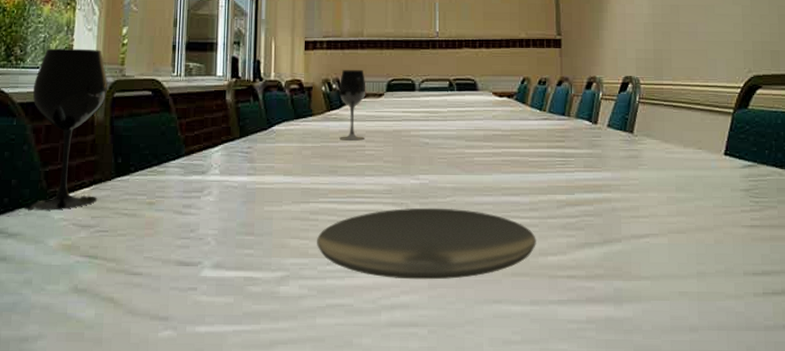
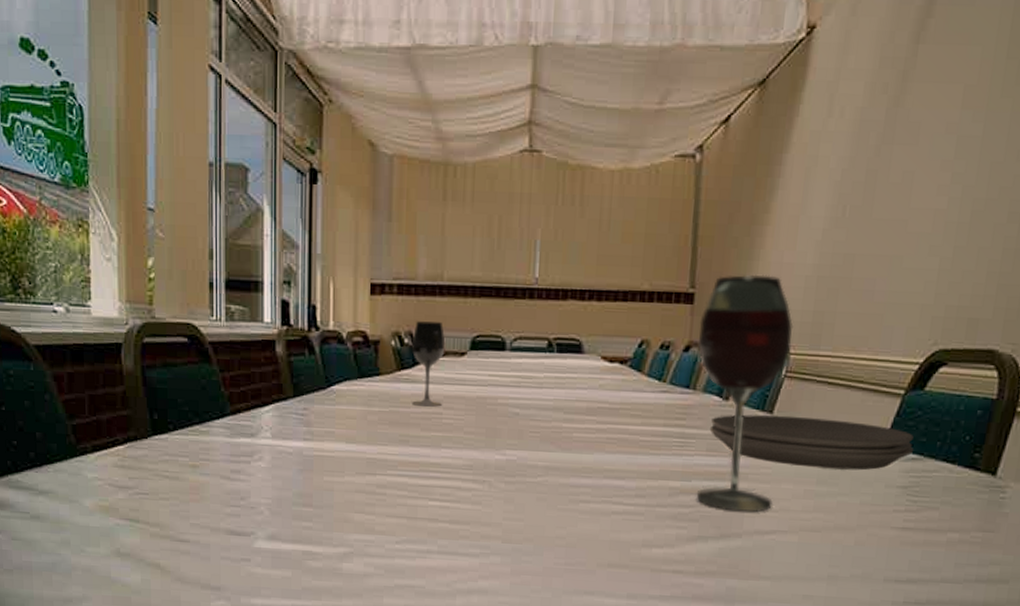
wineglass: present [23,48,108,210] -> none [48,281,135,468]
plate: present [317,207,536,280] -> none [384,486,640,566]
wineglass: none [567,23,643,218] -> present [696,274,794,511]
plate: none [584,135,749,178] -> present [709,414,914,470]

